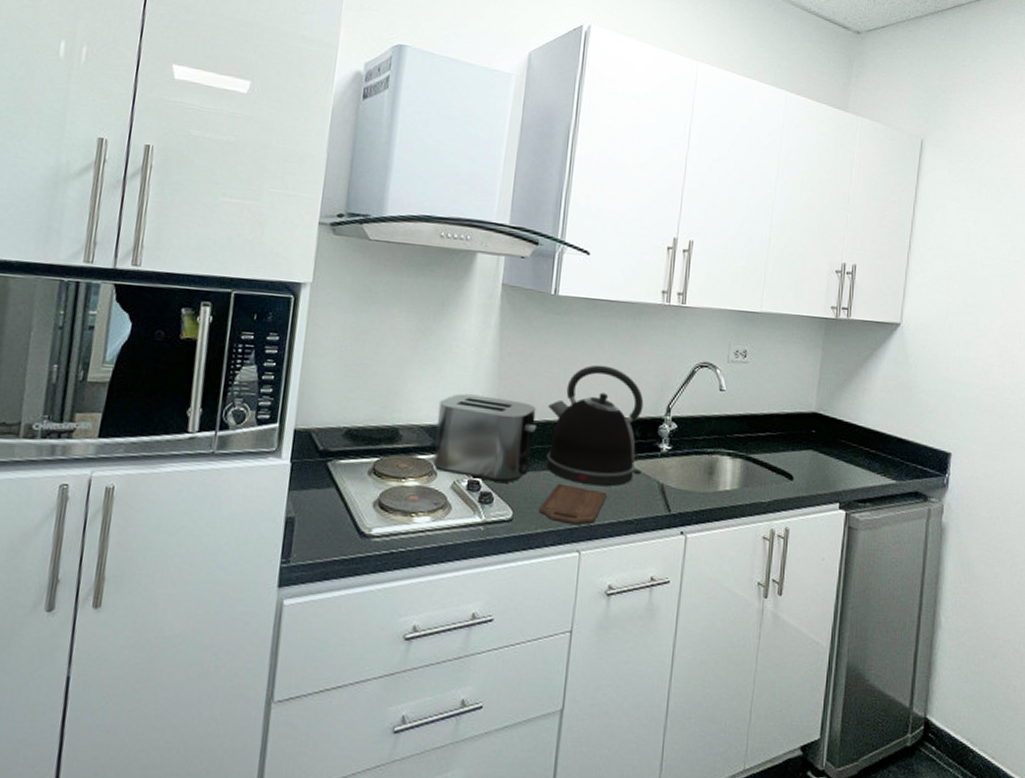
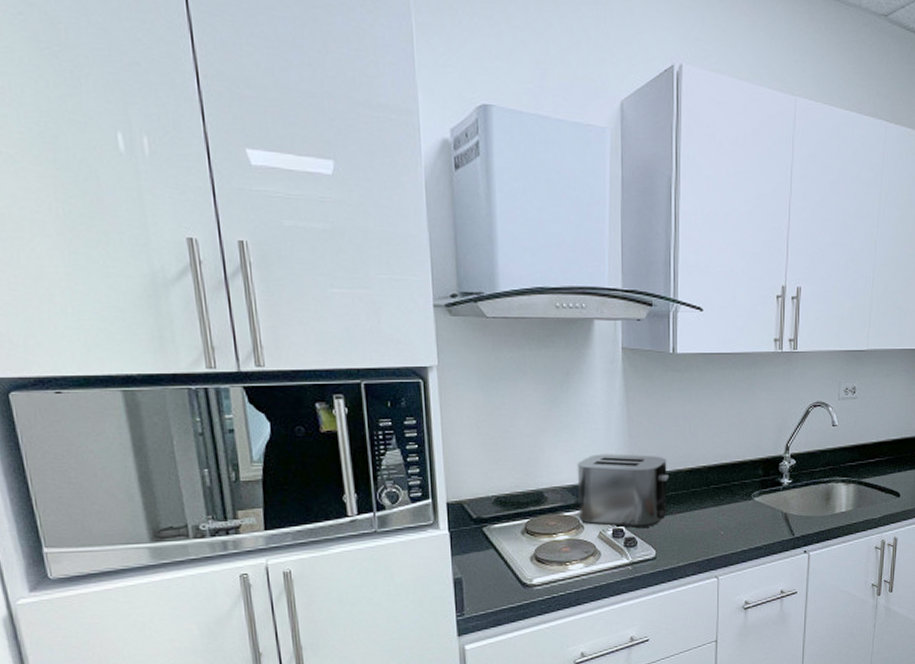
cutting board: present [539,483,607,526] -> none [678,522,737,556]
kettle: present [547,364,644,486] -> none [678,414,766,521]

